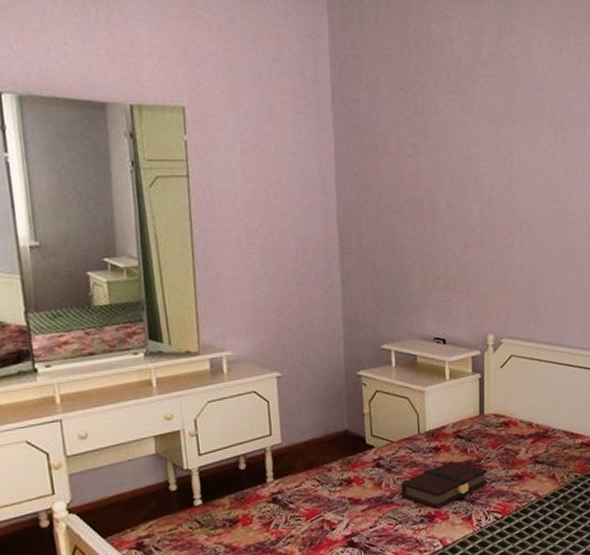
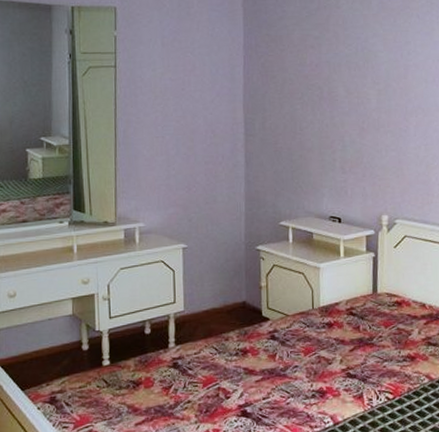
book: present [400,461,488,509] -> none [294,338,379,385]

